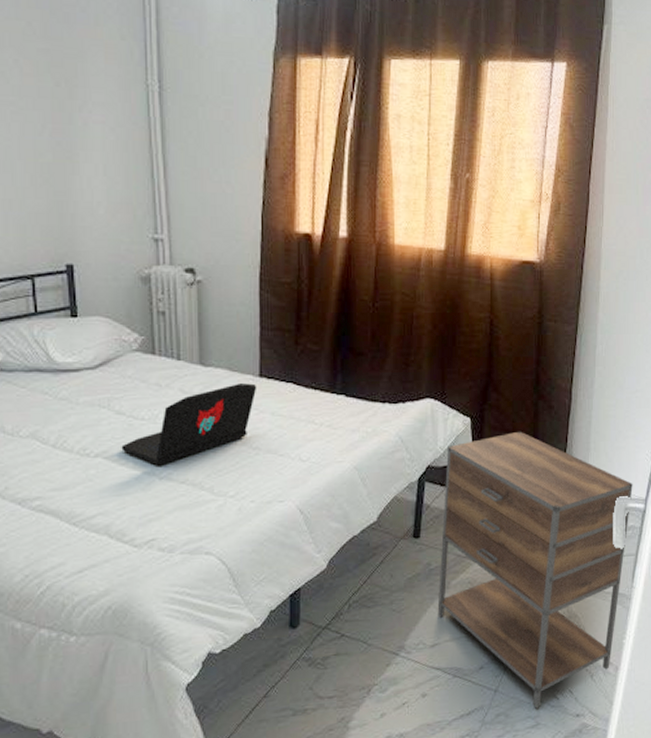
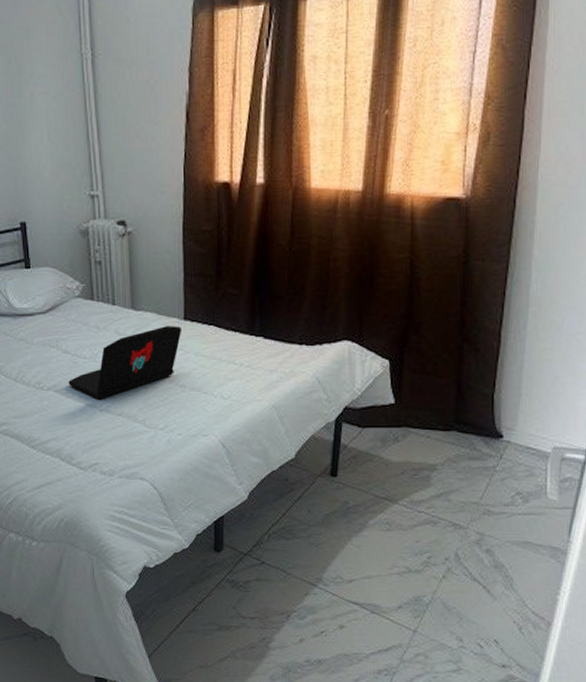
nightstand: present [437,431,633,709] -> none [355,374,571,654]

